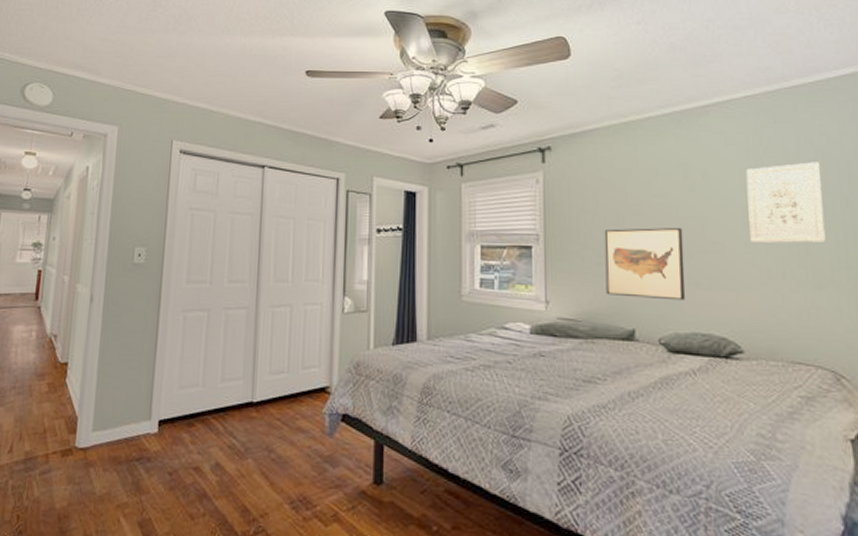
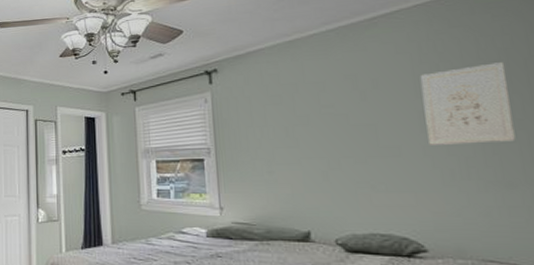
wall art: present [604,227,686,301] -> none [274,134,362,203]

